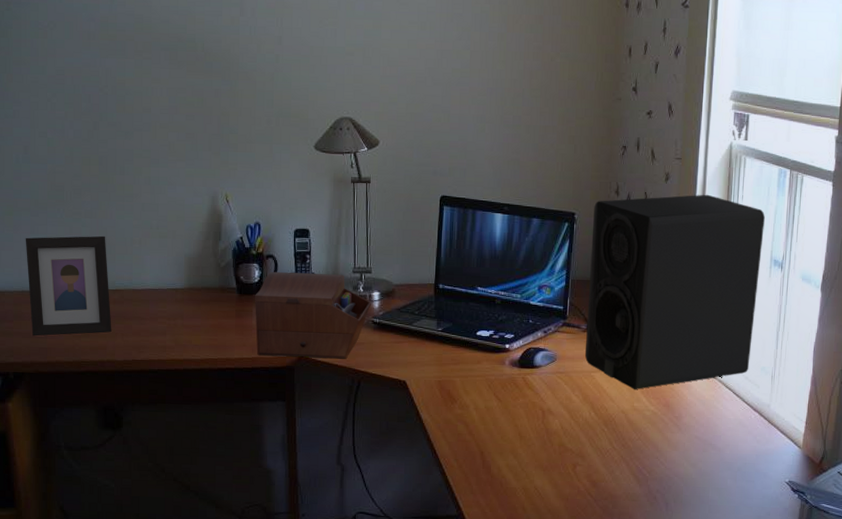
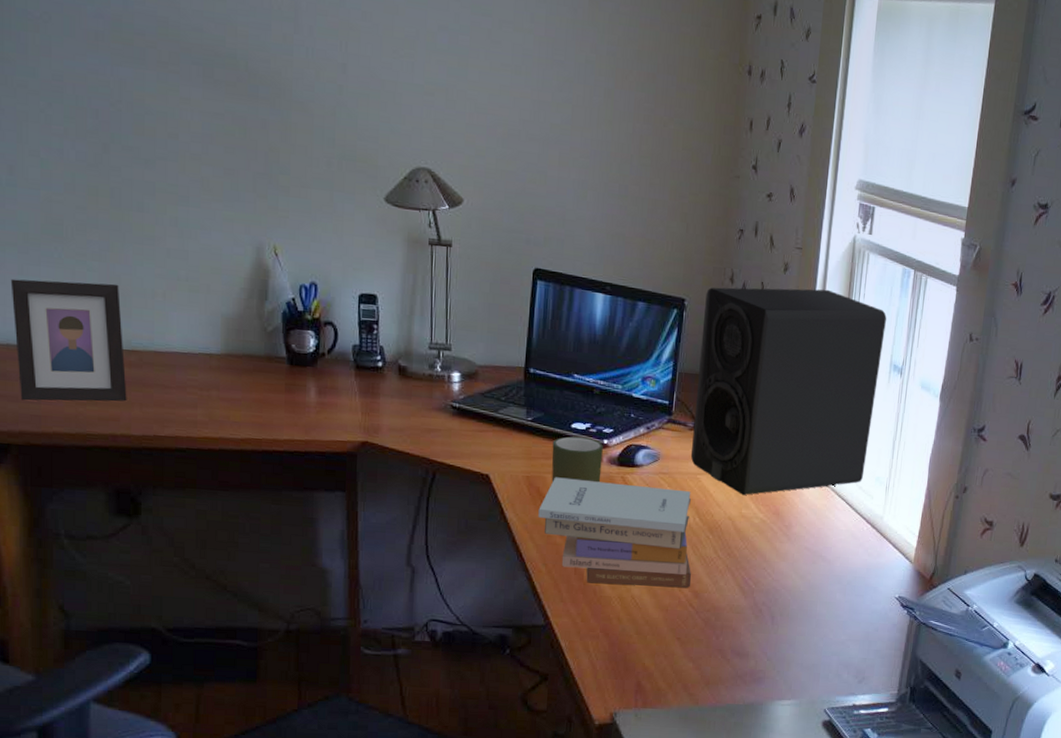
sewing box: present [255,271,371,359] -> none [309,340,450,447]
books: none [449,380,589,478] -> present [538,477,691,588]
mug: none [460,343,505,386] -> present [551,436,603,483]

